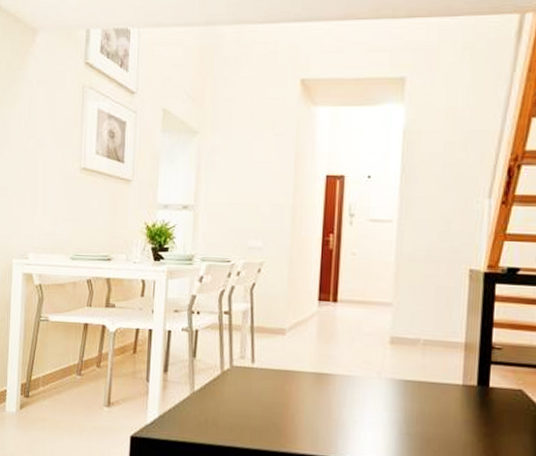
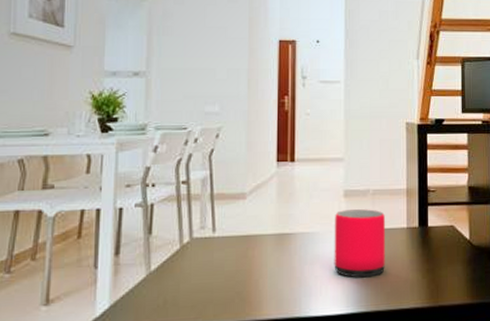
speaker: none [374,357,437,431] -> present [334,209,385,278]

